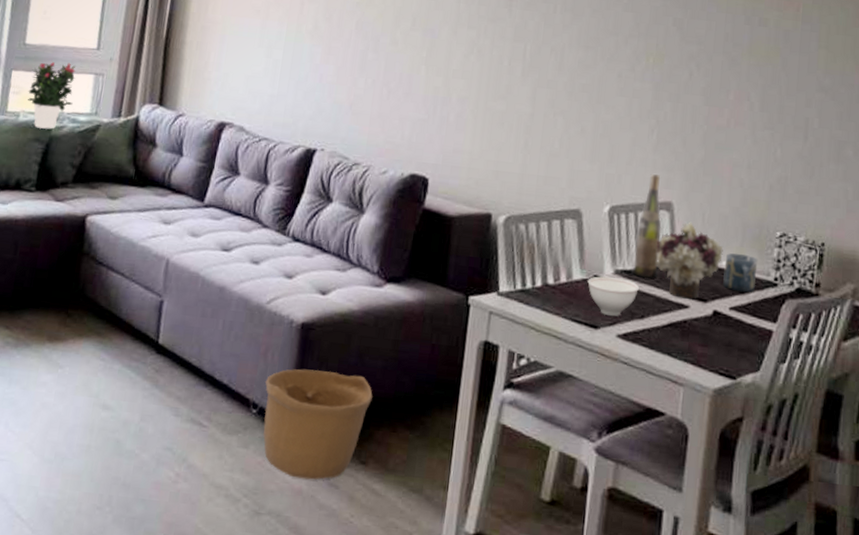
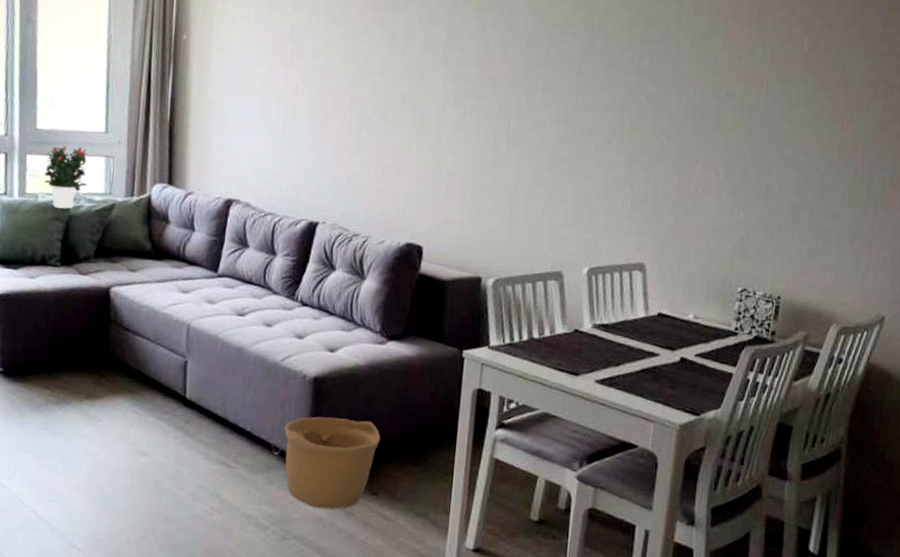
bowl: present [587,276,640,317] -> none [569,330,616,365]
wine bottle: present [633,173,663,279] -> none [609,237,636,332]
flower arrangement: present [656,221,724,299] -> none [630,280,690,348]
cup: present [723,253,758,293] -> none [689,307,721,341]

